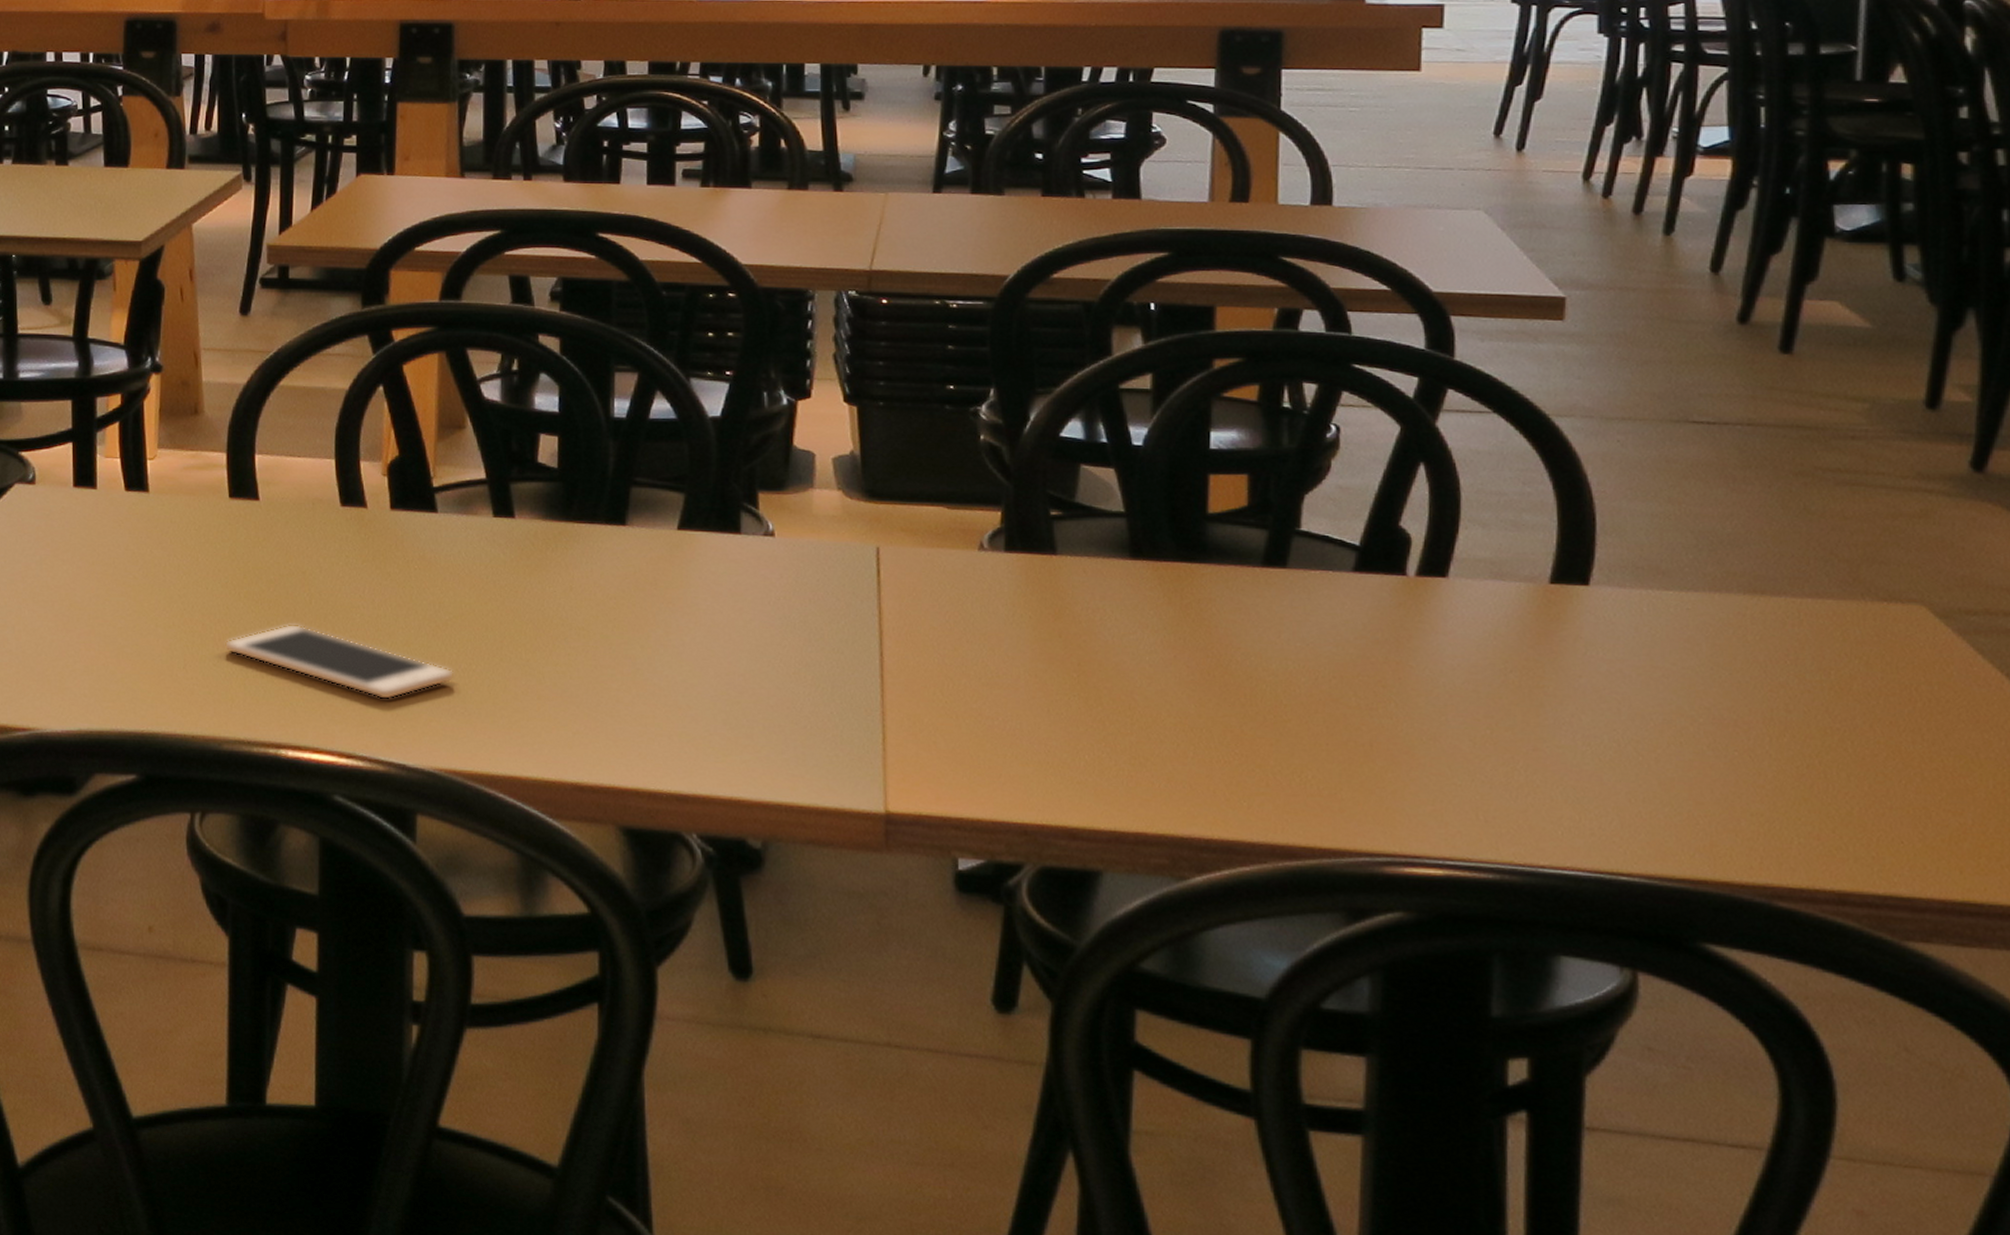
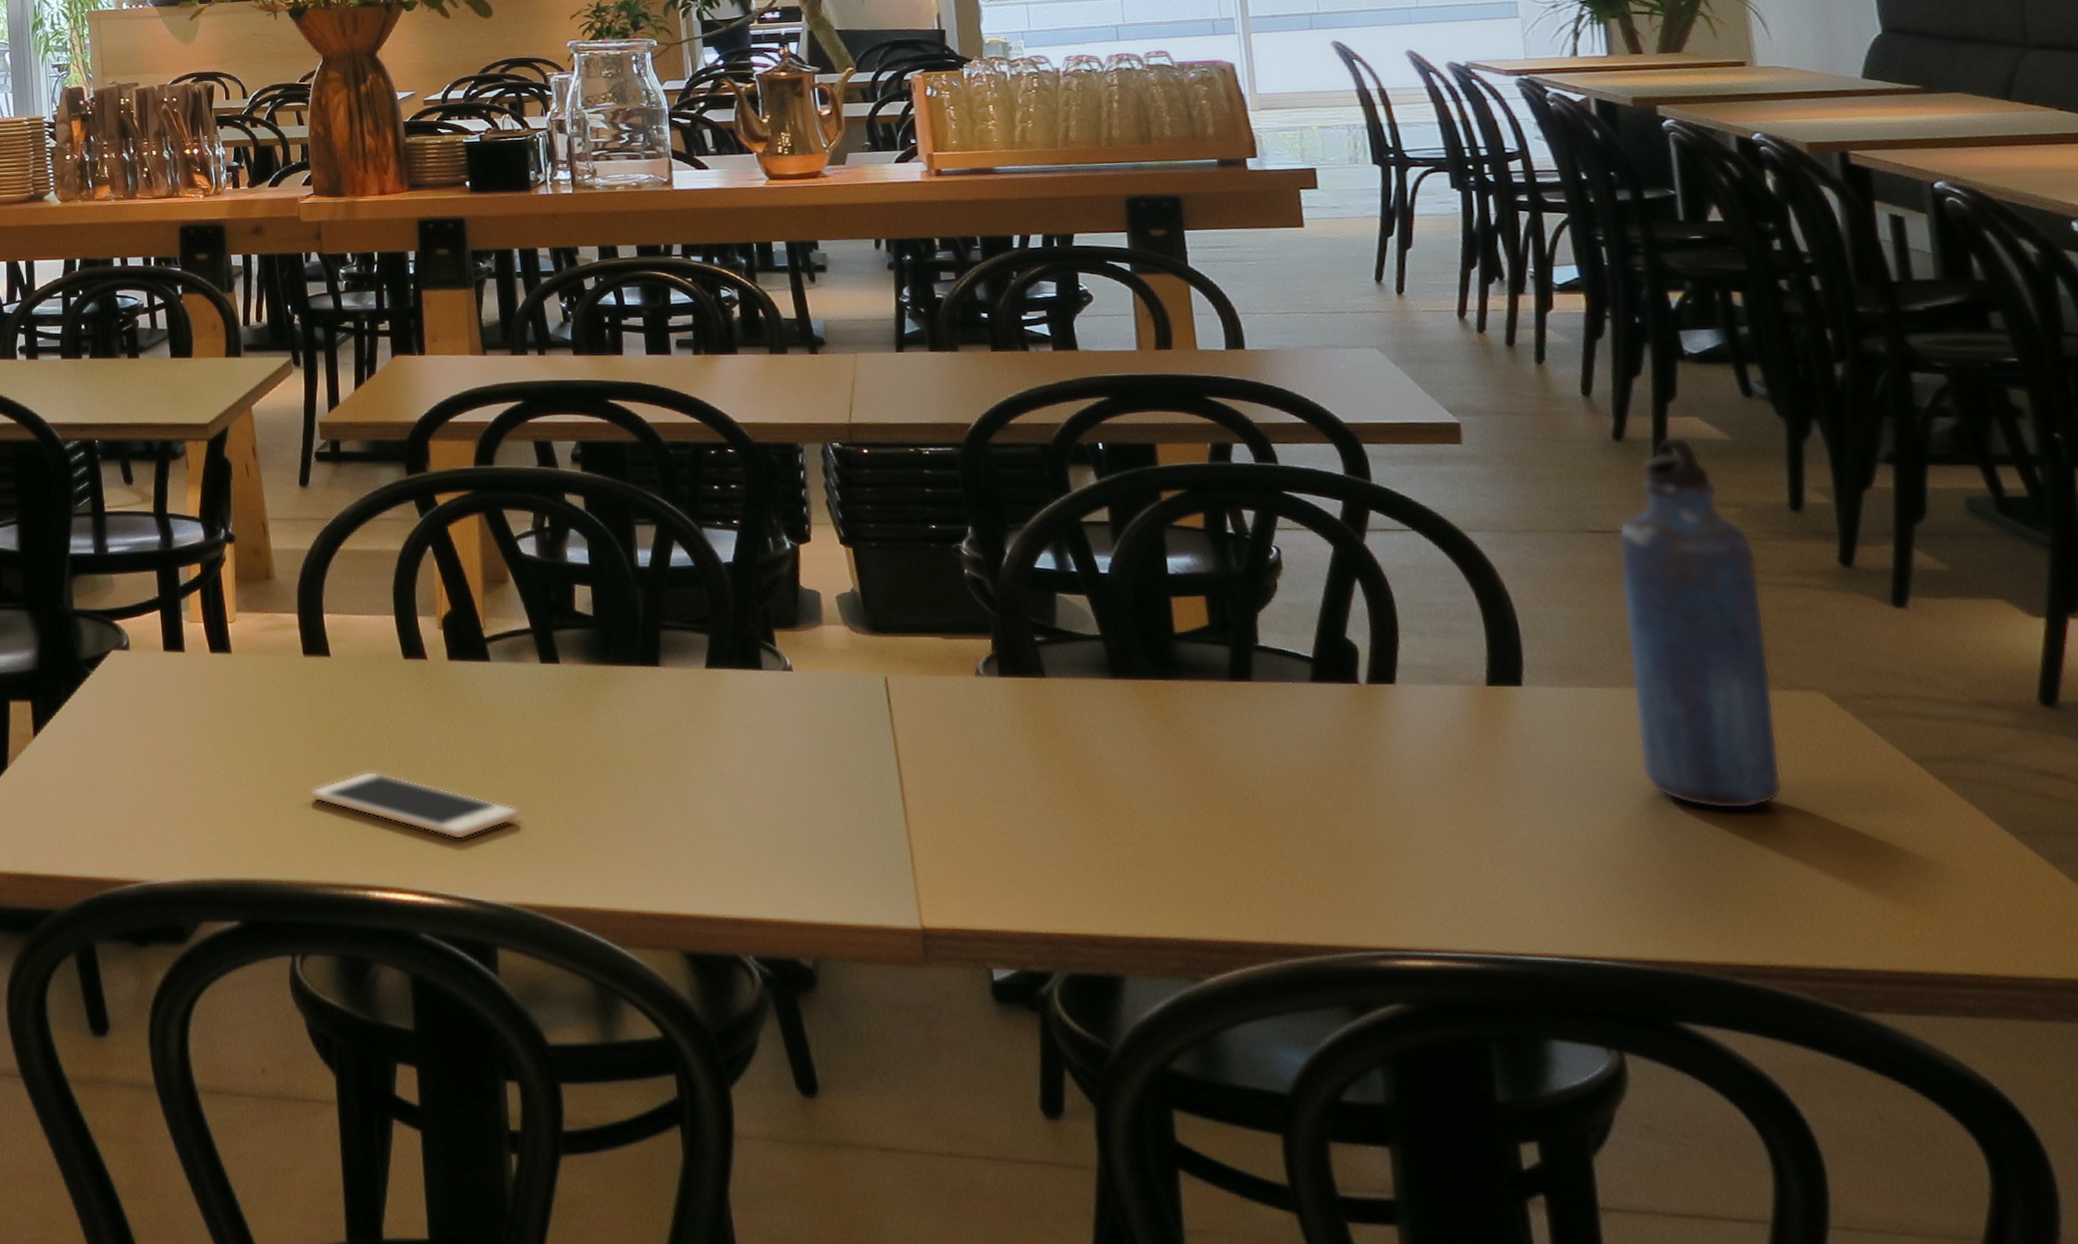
water bottle: none [1709,321,1878,726] -> present [1617,436,1782,809]

